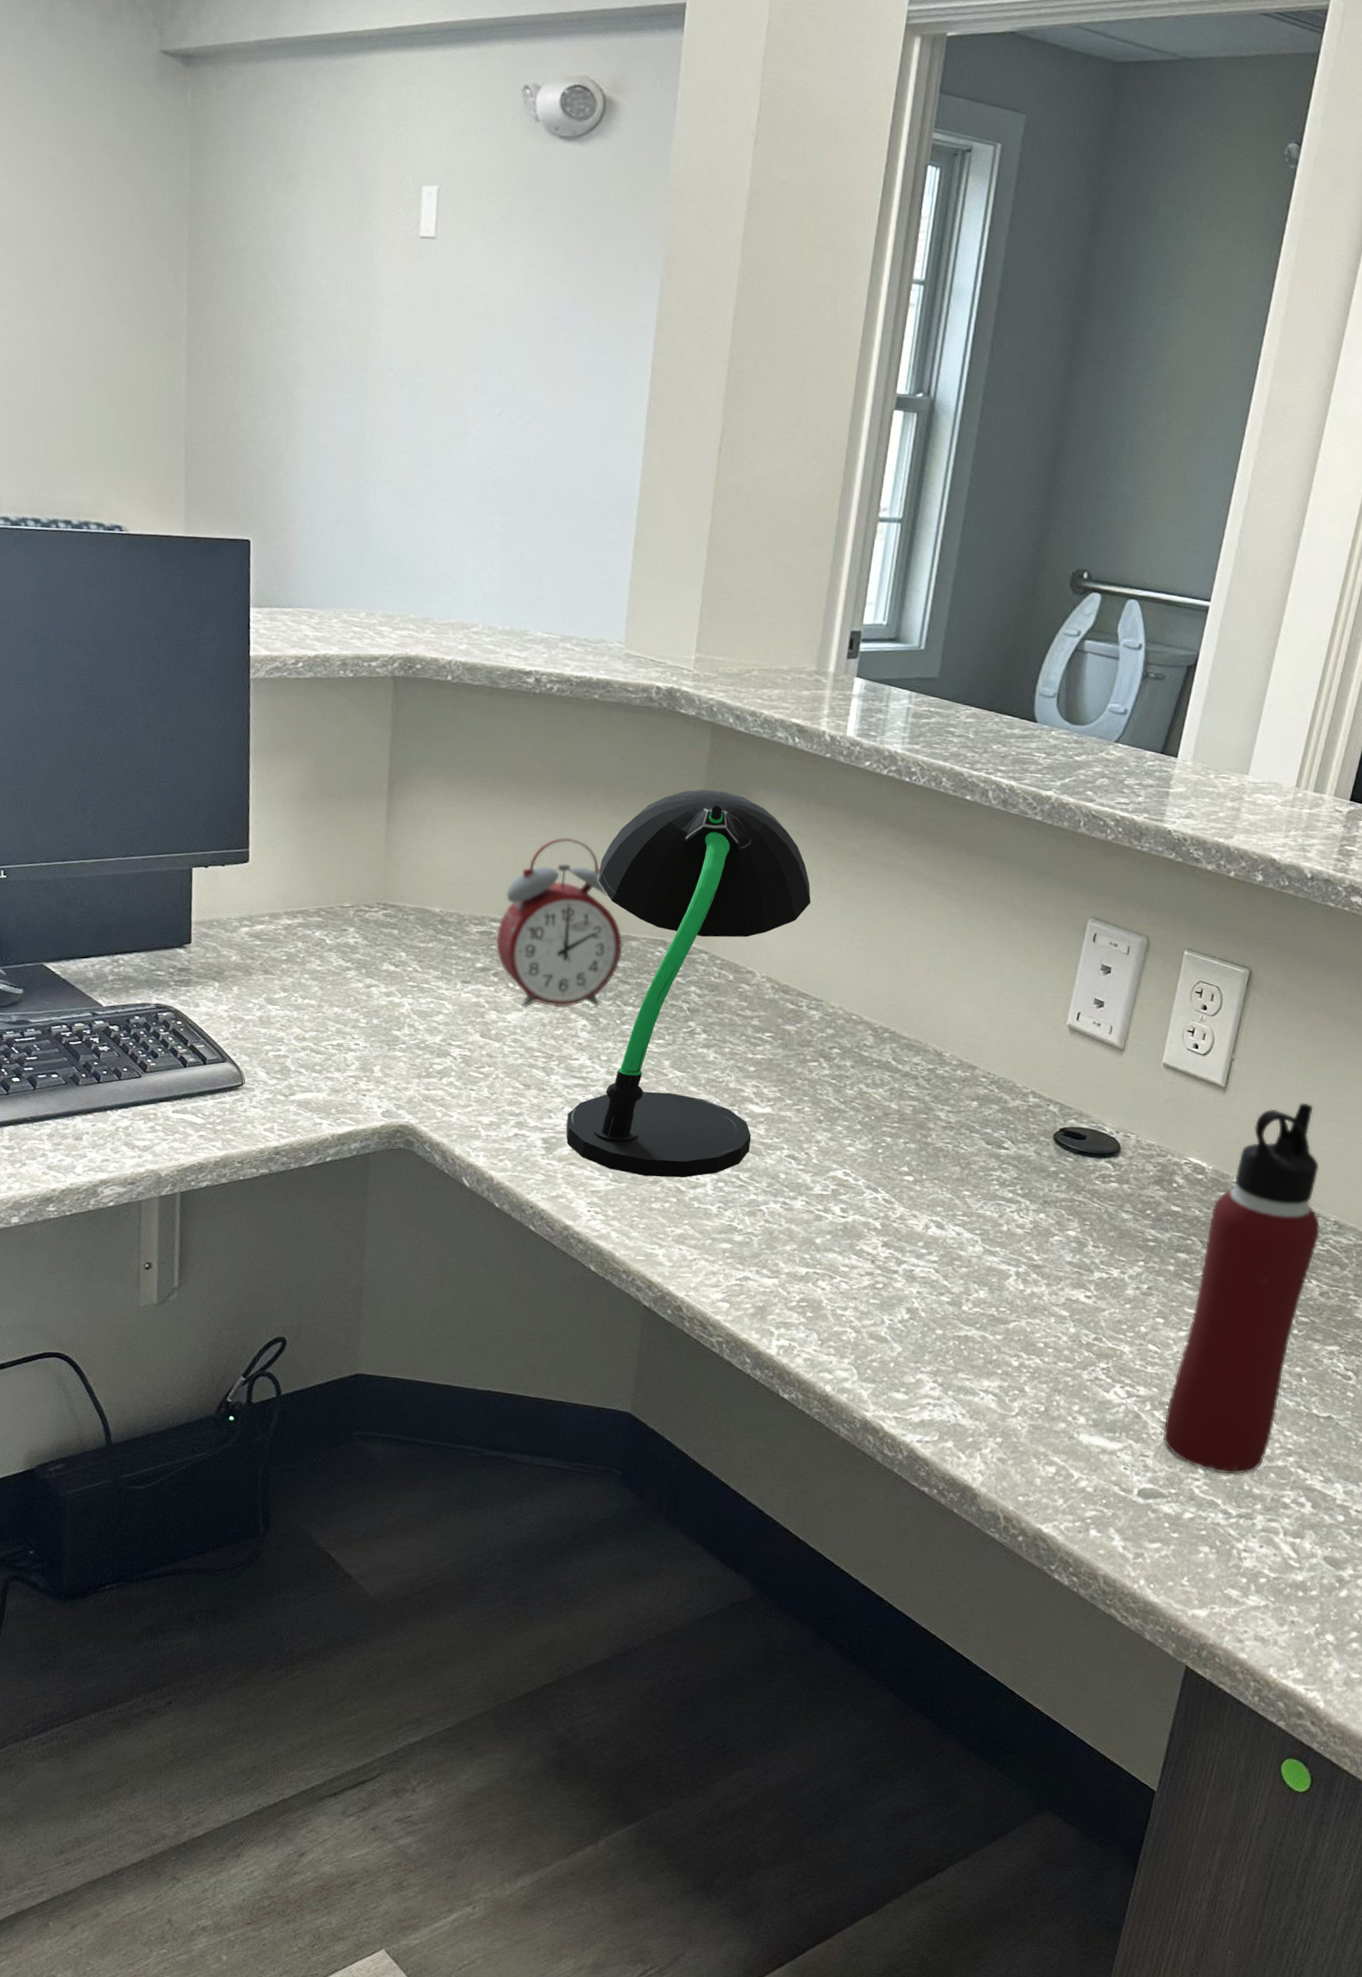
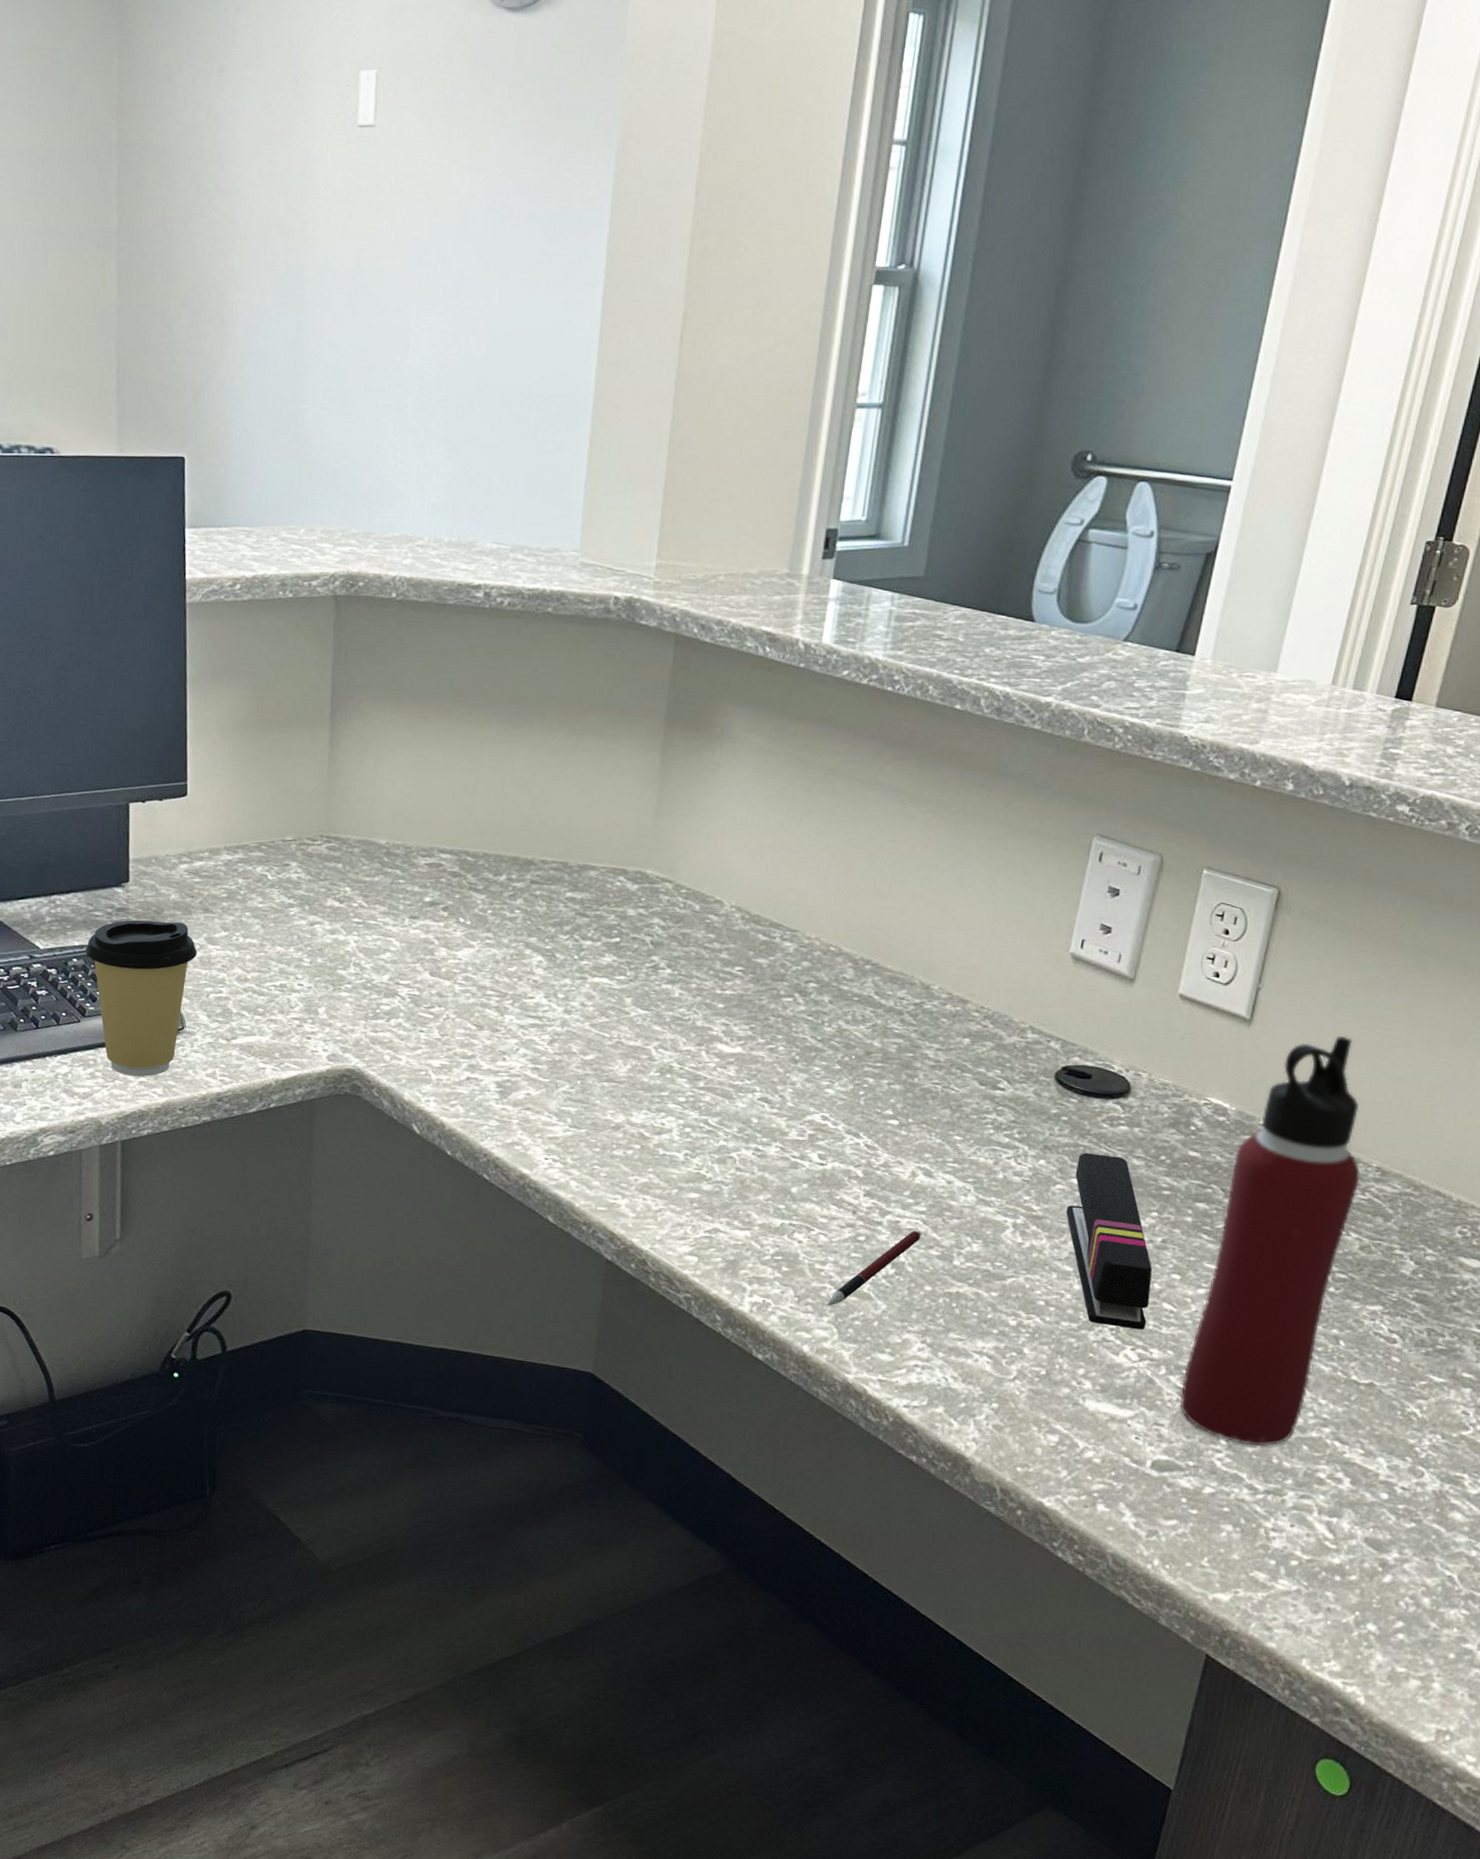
coffee cup: none [147,979,257,1131] -> present [85,919,197,1077]
alarm clock: present [495,837,623,1008] -> none [445,761,581,944]
desk lamp: present [566,789,811,1178] -> none [521,705,785,1123]
pen: none [848,1278,934,1349] -> present [827,1230,921,1306]
stapler: none [1063,1207,1139,1369] -> present [1066,1152,1152,1330]

